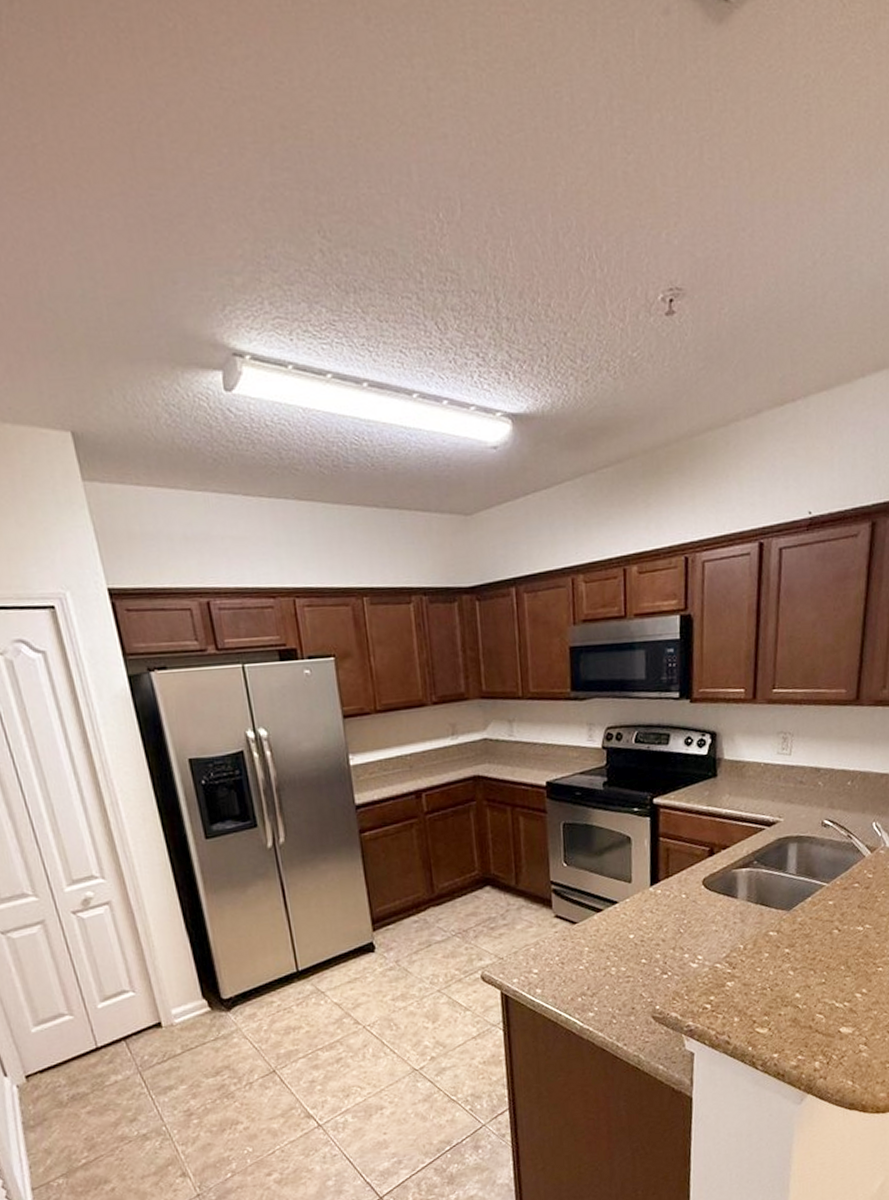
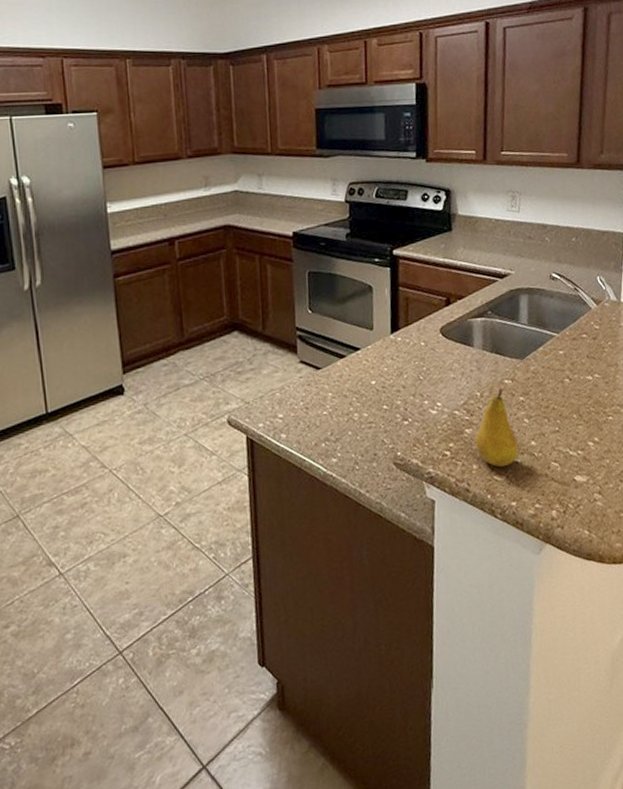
fruit: none [737,940,783,1019] -> present [475,388,519,467]

